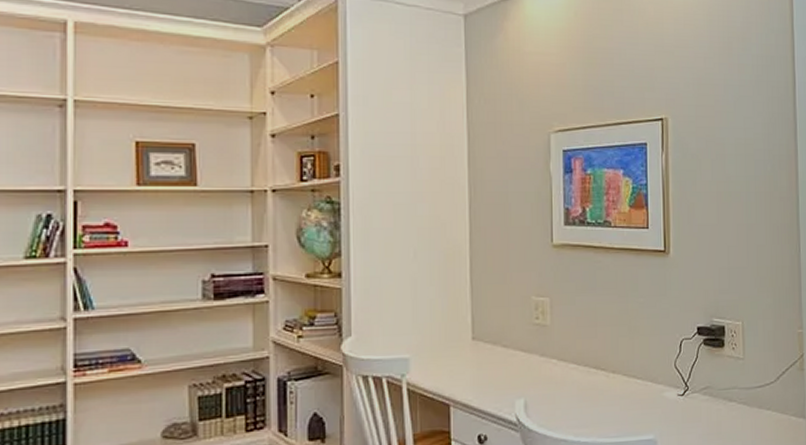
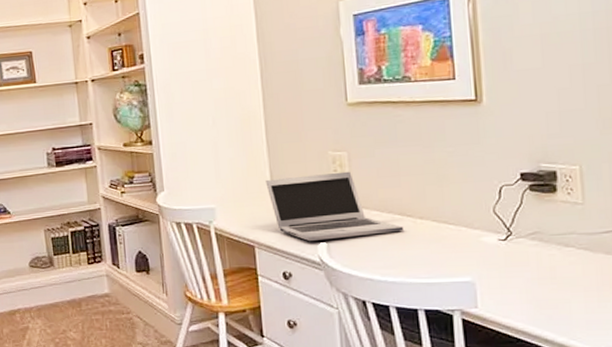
laptop: none [466,319,598,399] -> present [265,171,404,242]

